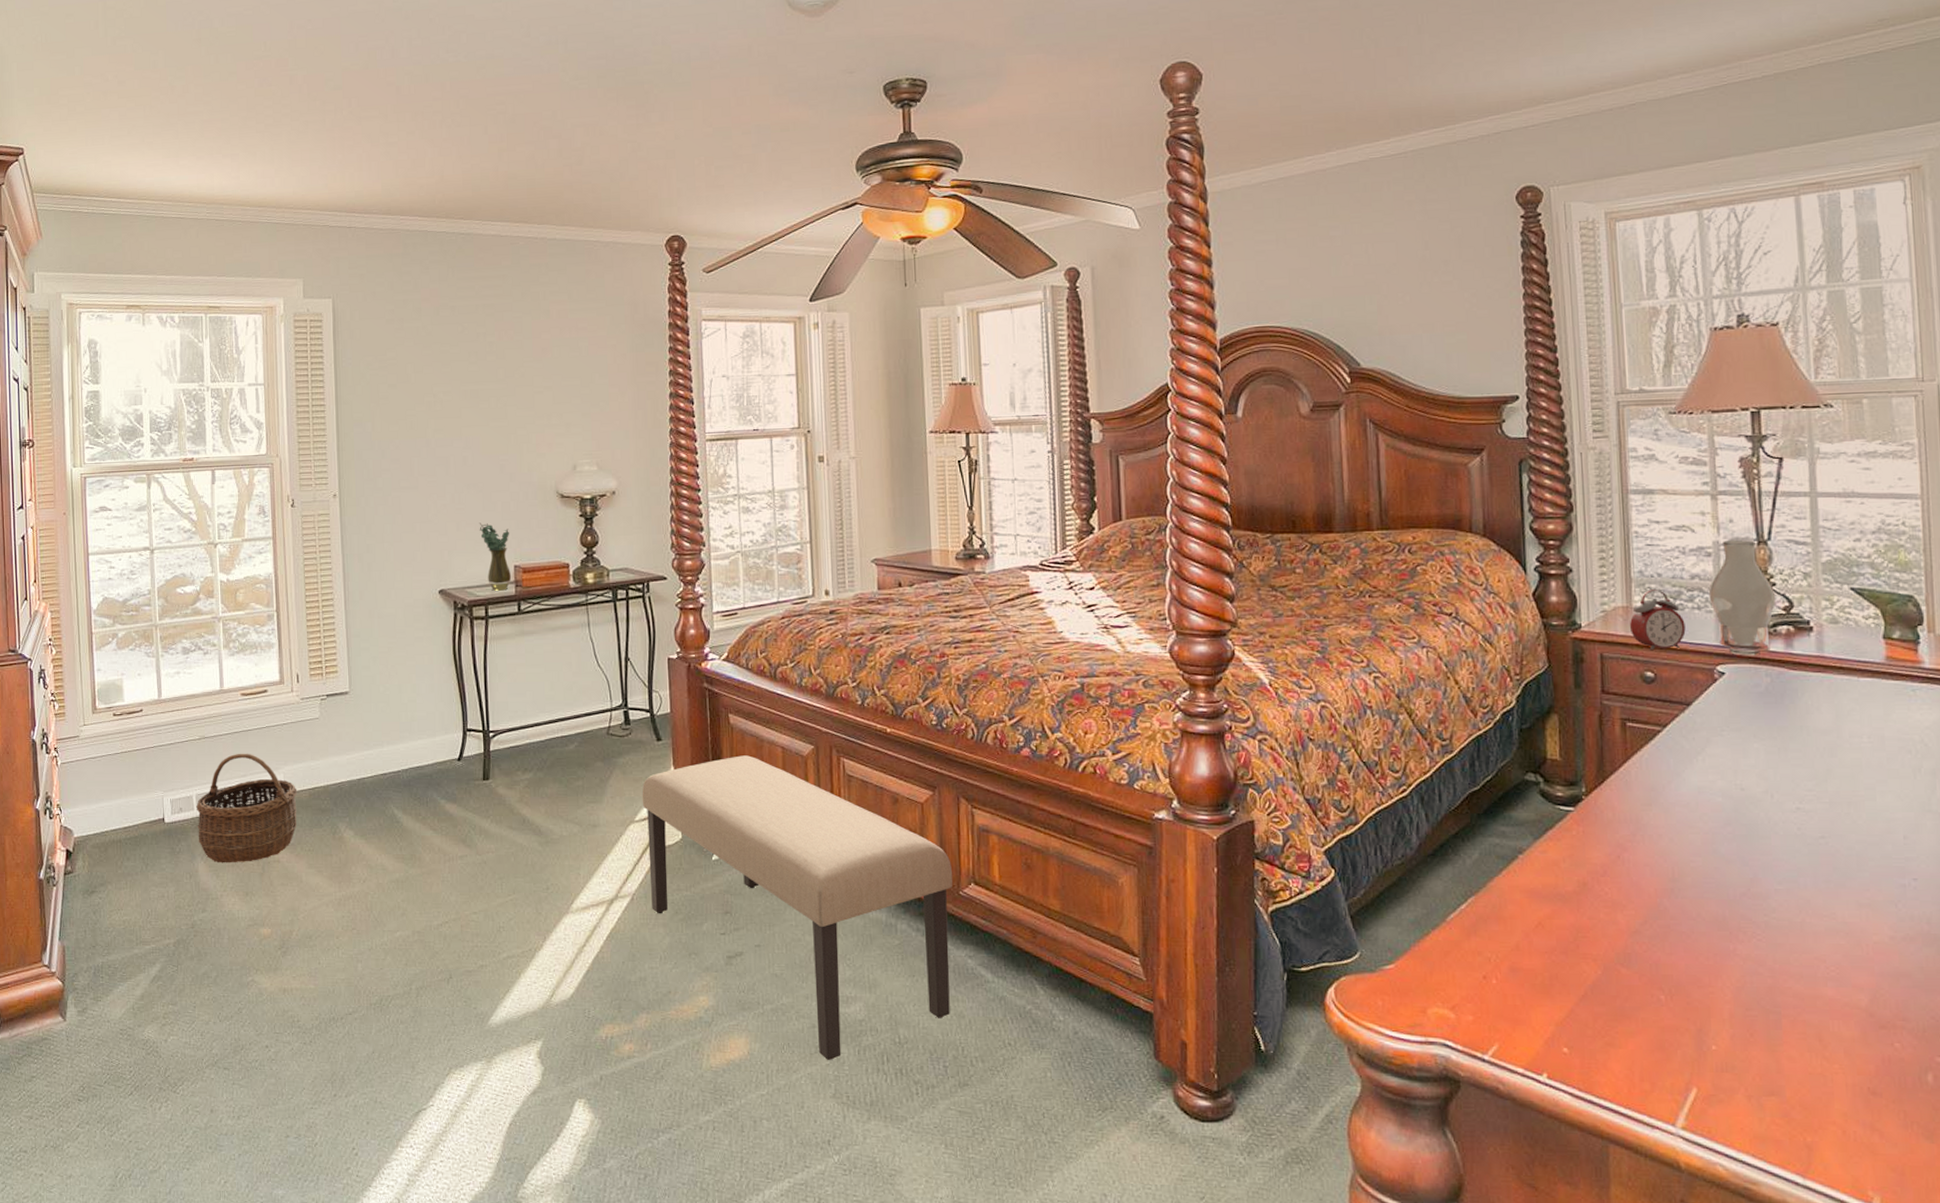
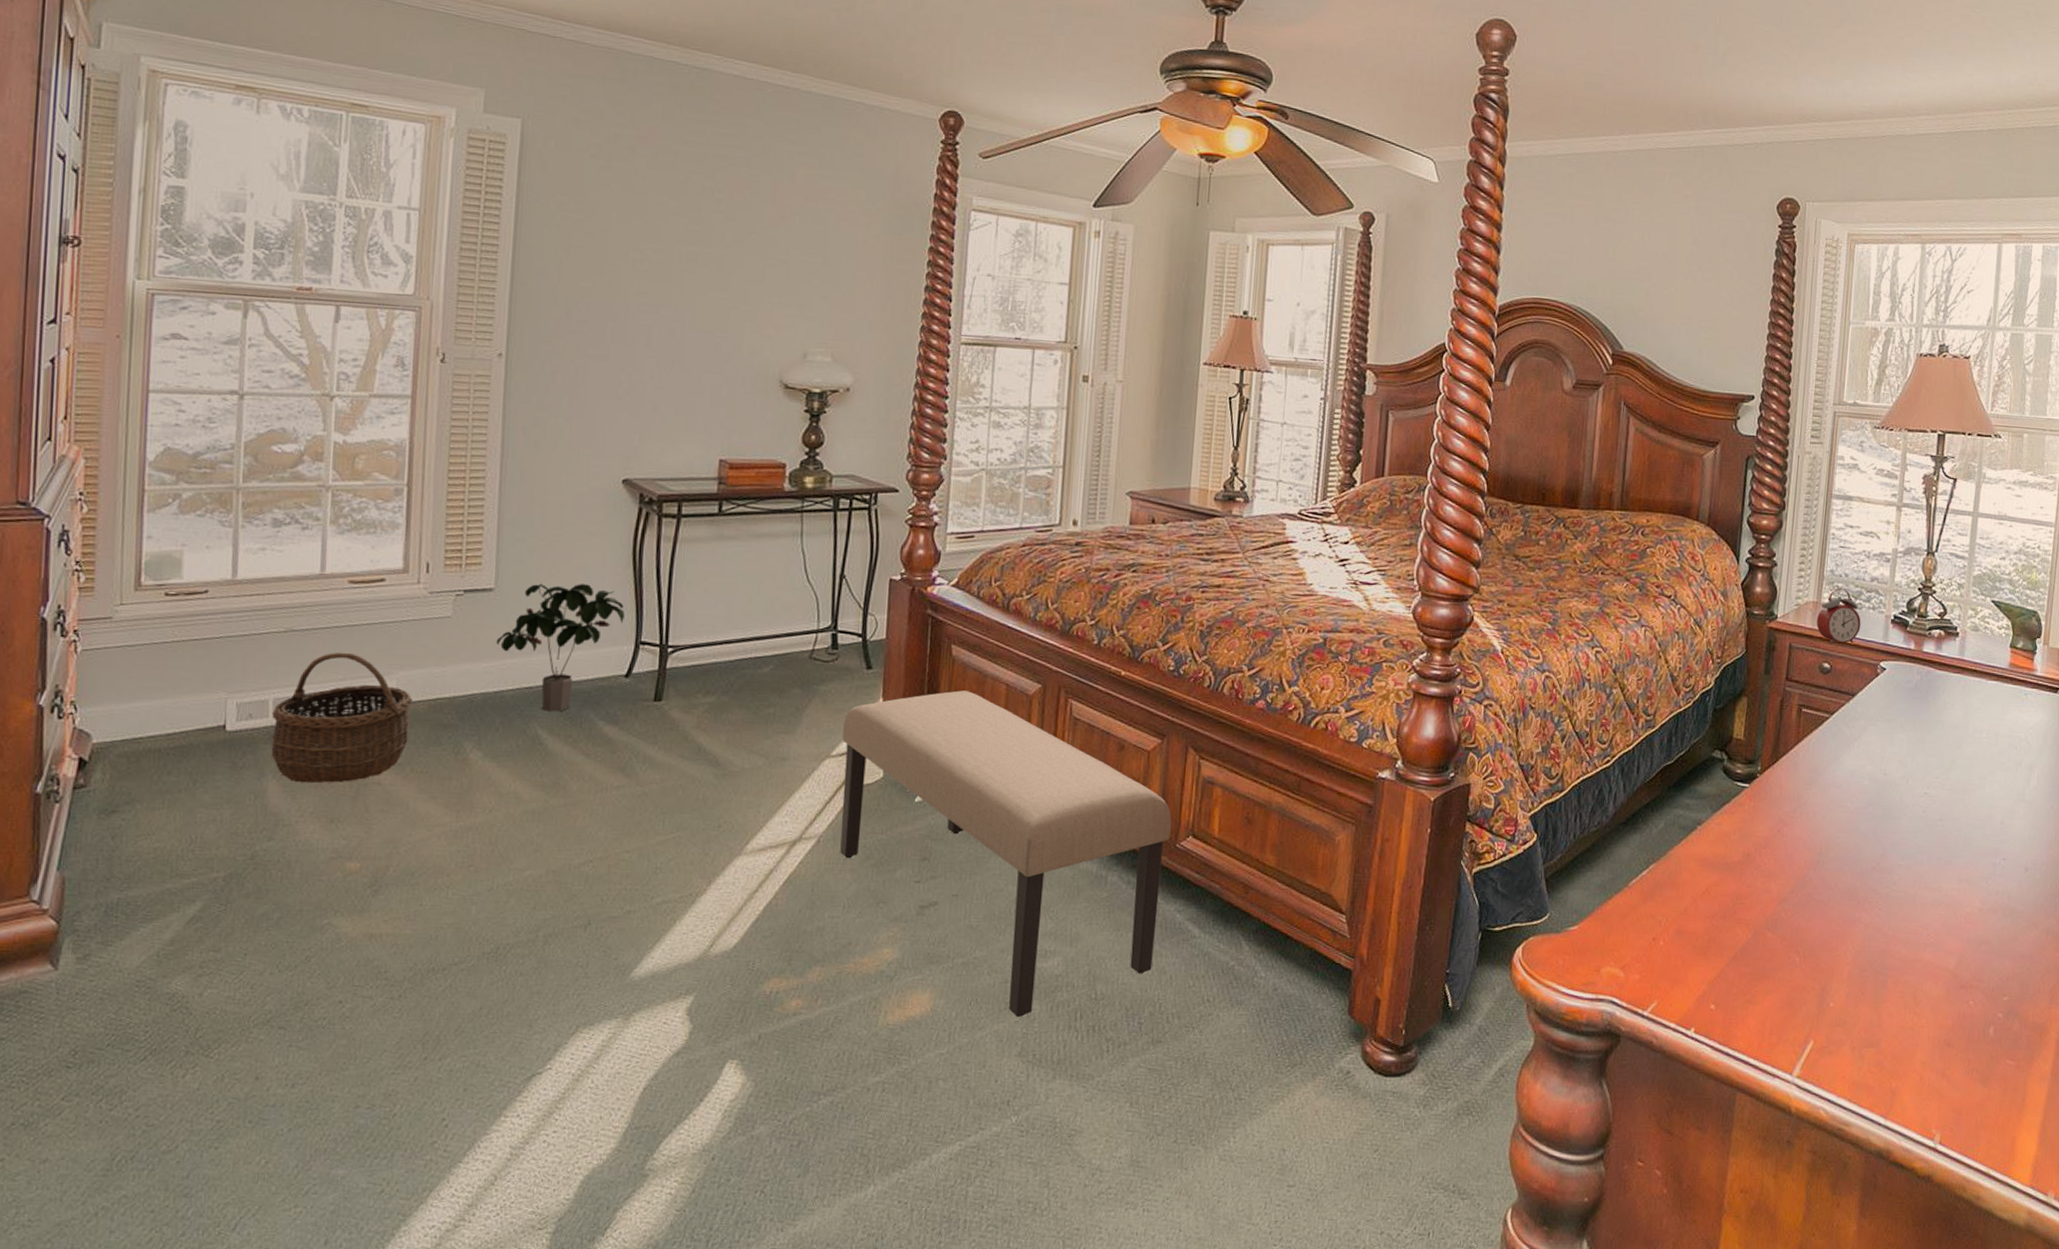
potted plant: none [355,682,452,794] -> present [496,583,625,712]
vase: present [479,522,512,591] -> none [681,406,718,487]
vase: present [1708,540,1776,656] -> none [1882,549,1935,655]

